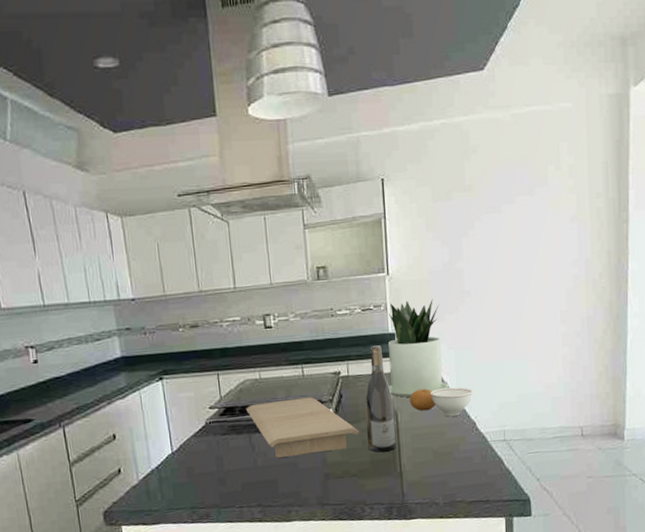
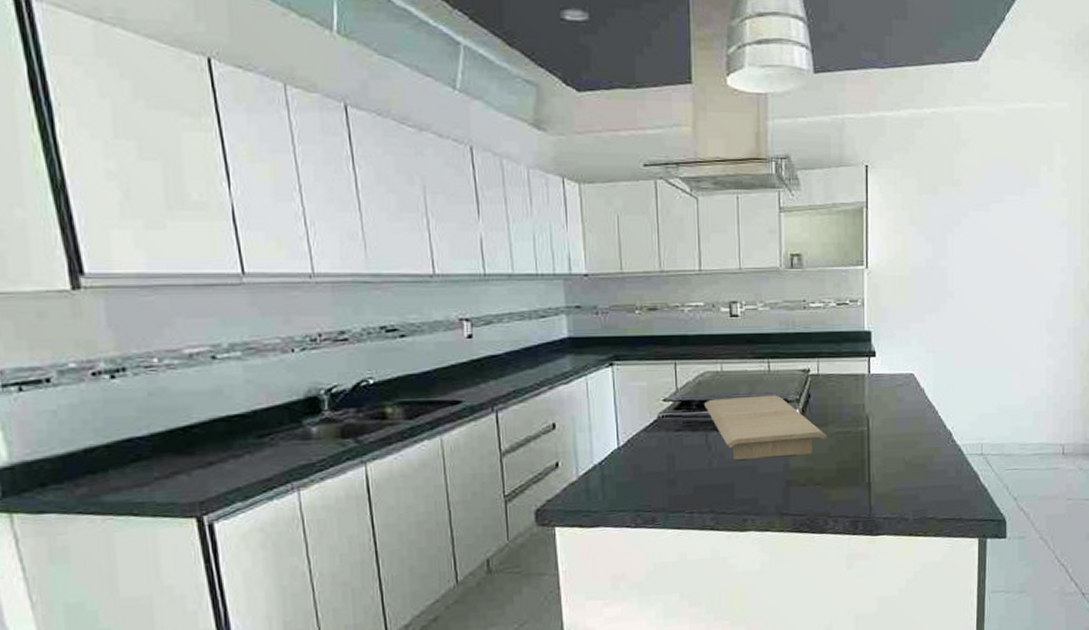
wine bottle: present [365,345,397,453] -> none [835,343,866,460]
planter: present [388,298,449,398] -> none [860,297,926,402]
fruit: present [409,388,436,411] -> none [882,393,911,418]
bowl: present [430,387,473,417] -> none [905,394,951,426]

